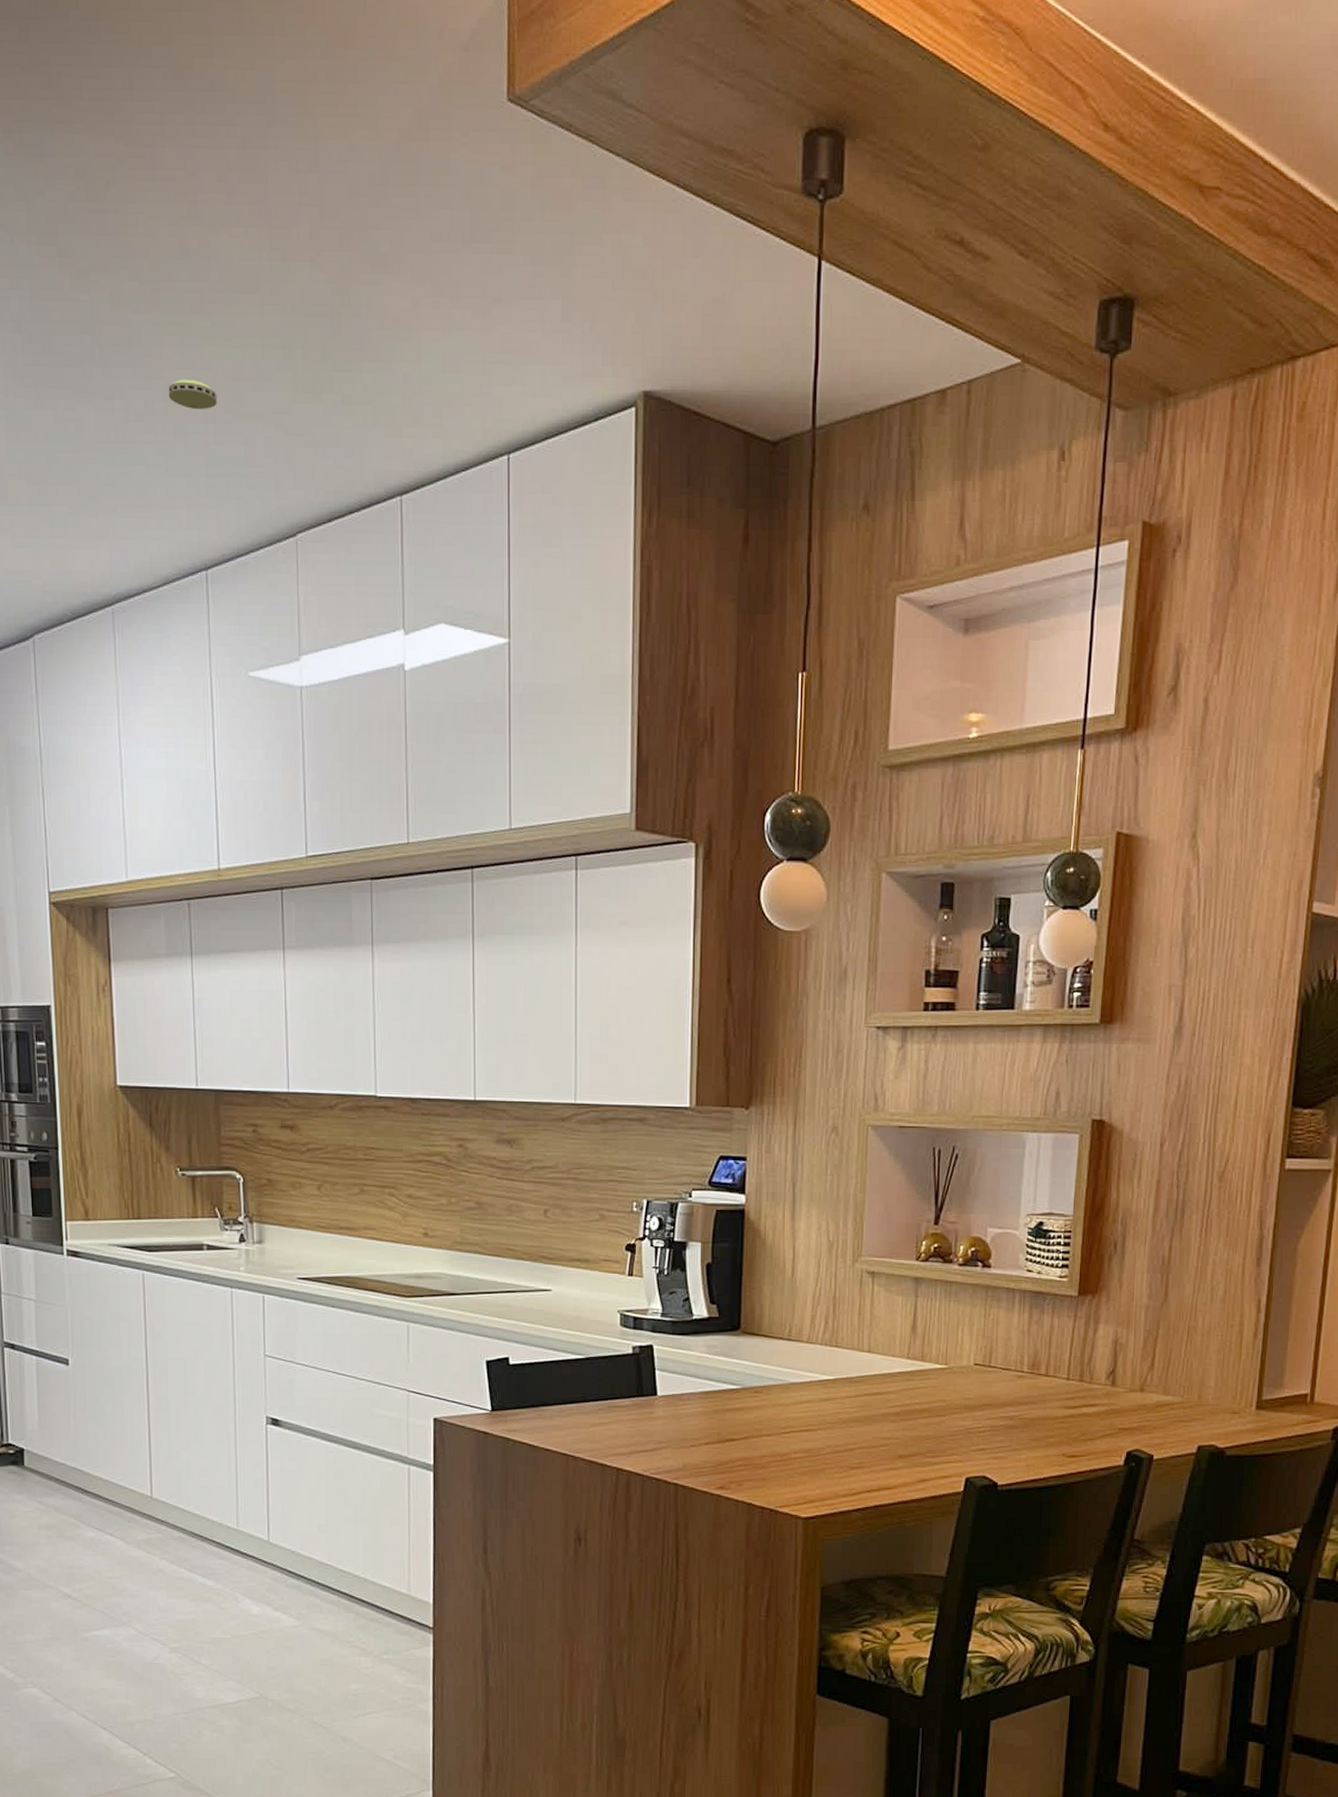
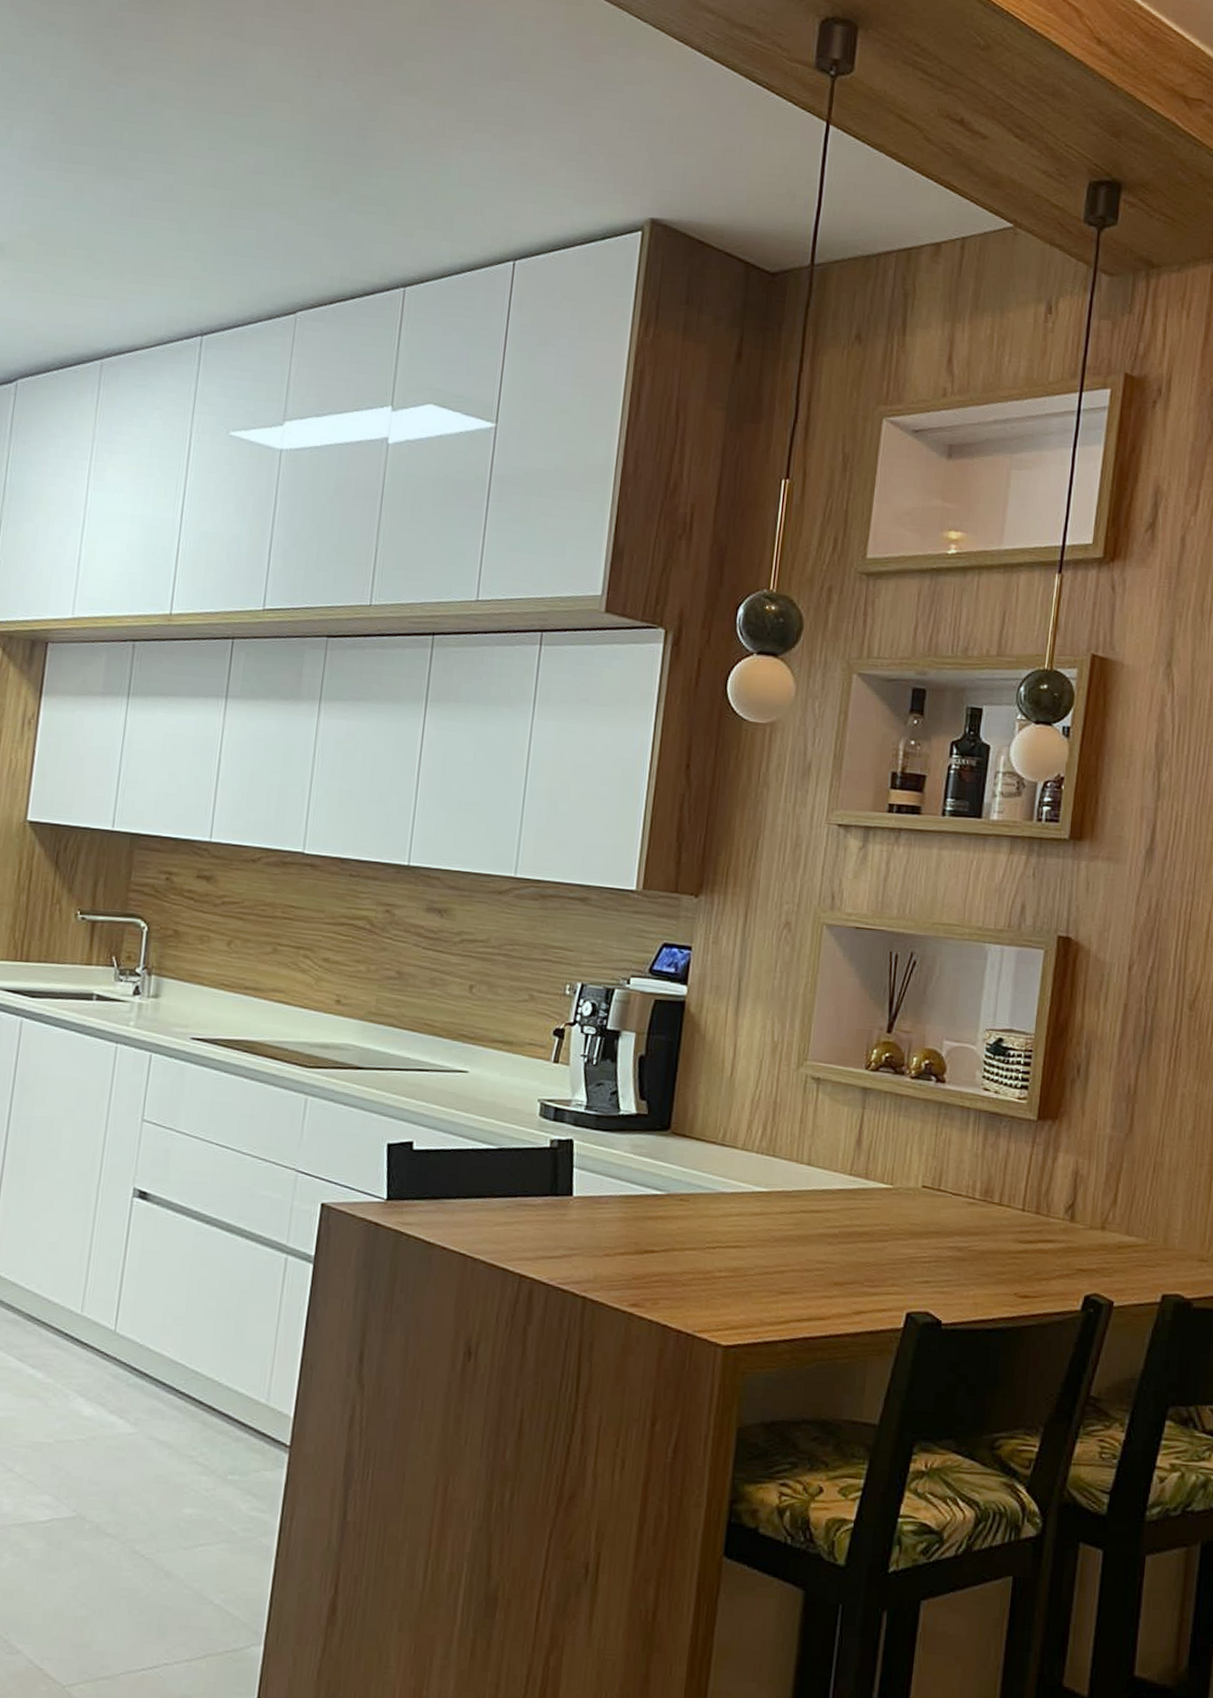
smoke detector: present [168,378,217,410] -> none [189,167,237,196]

